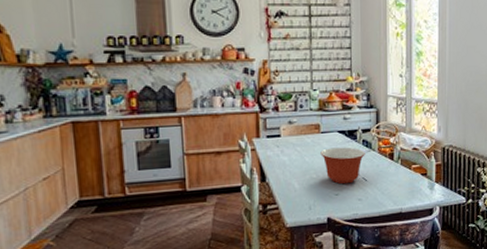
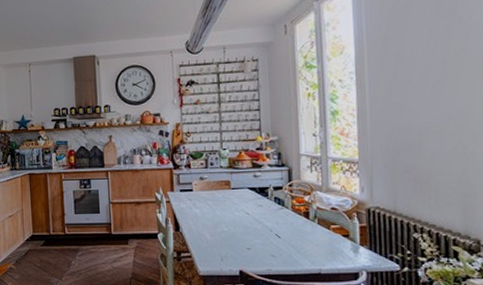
mixing bowl: present [320,147,365,185] -> none [231,203,278,239]

